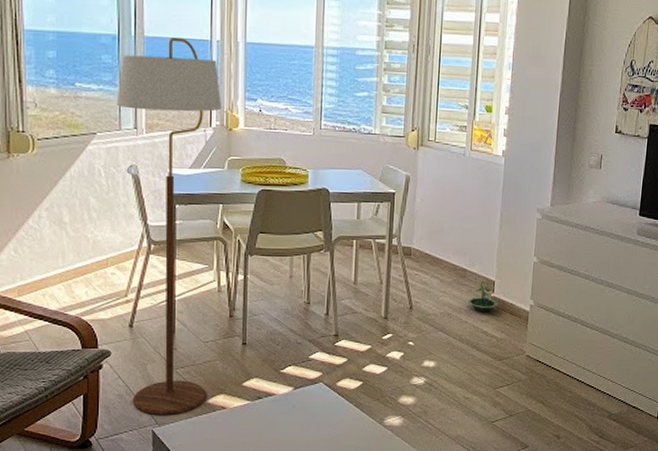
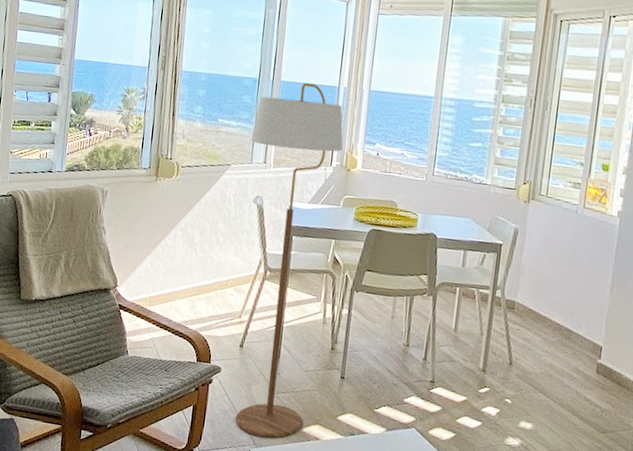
terrarium: present [467,281,498,313] -> none [571,345,605,379]

